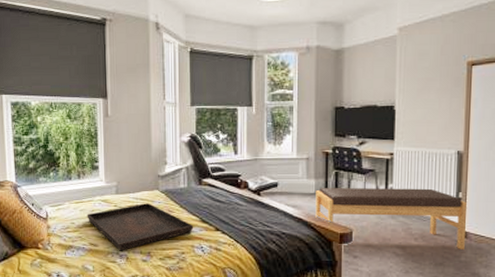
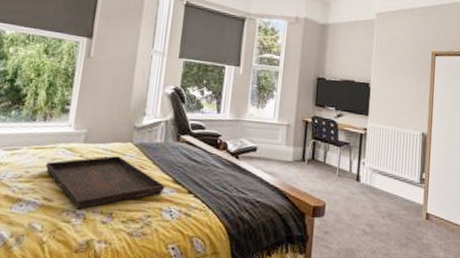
bench: present [315,188,466,249] -> none [291,157,429,231]

